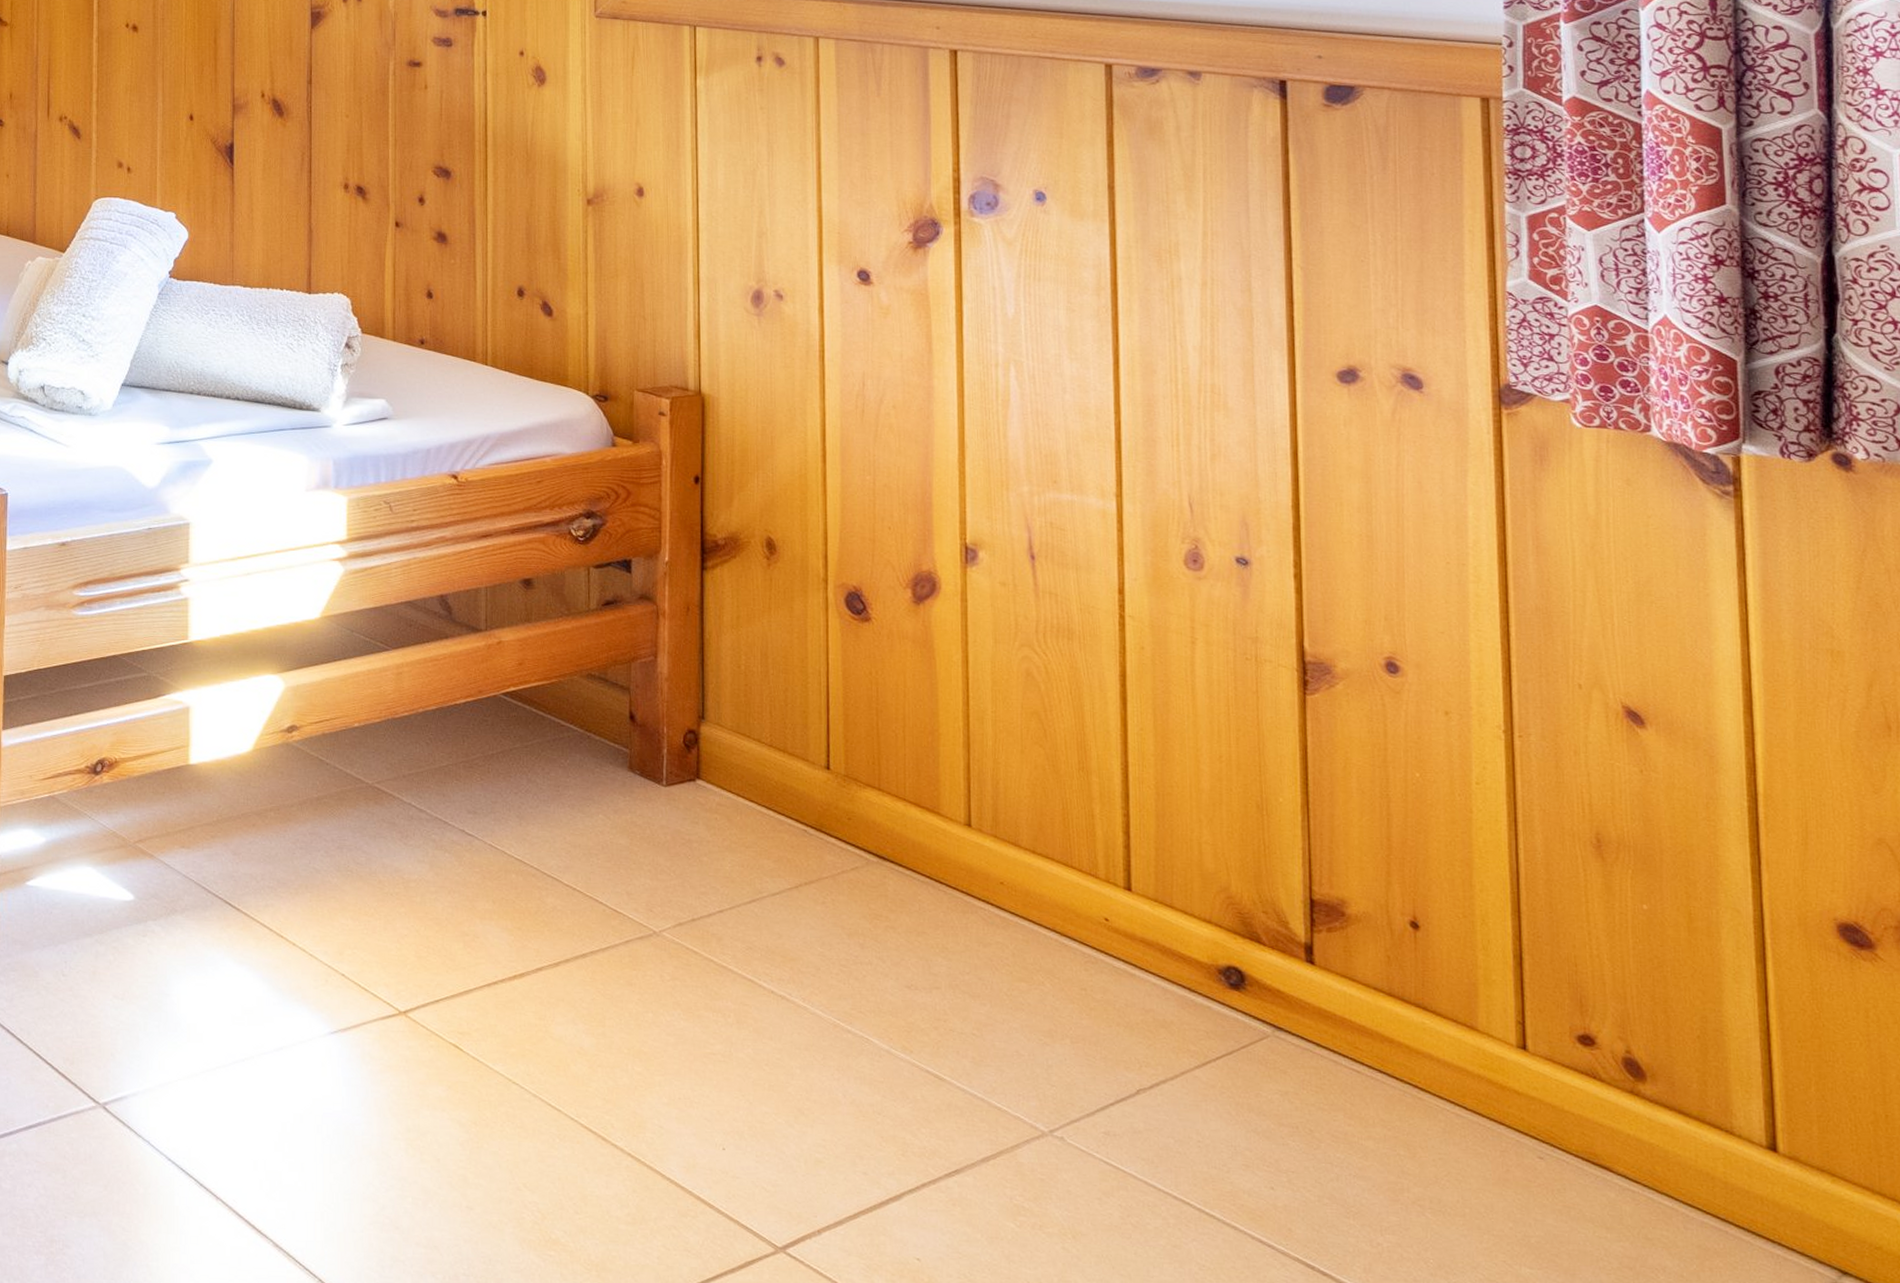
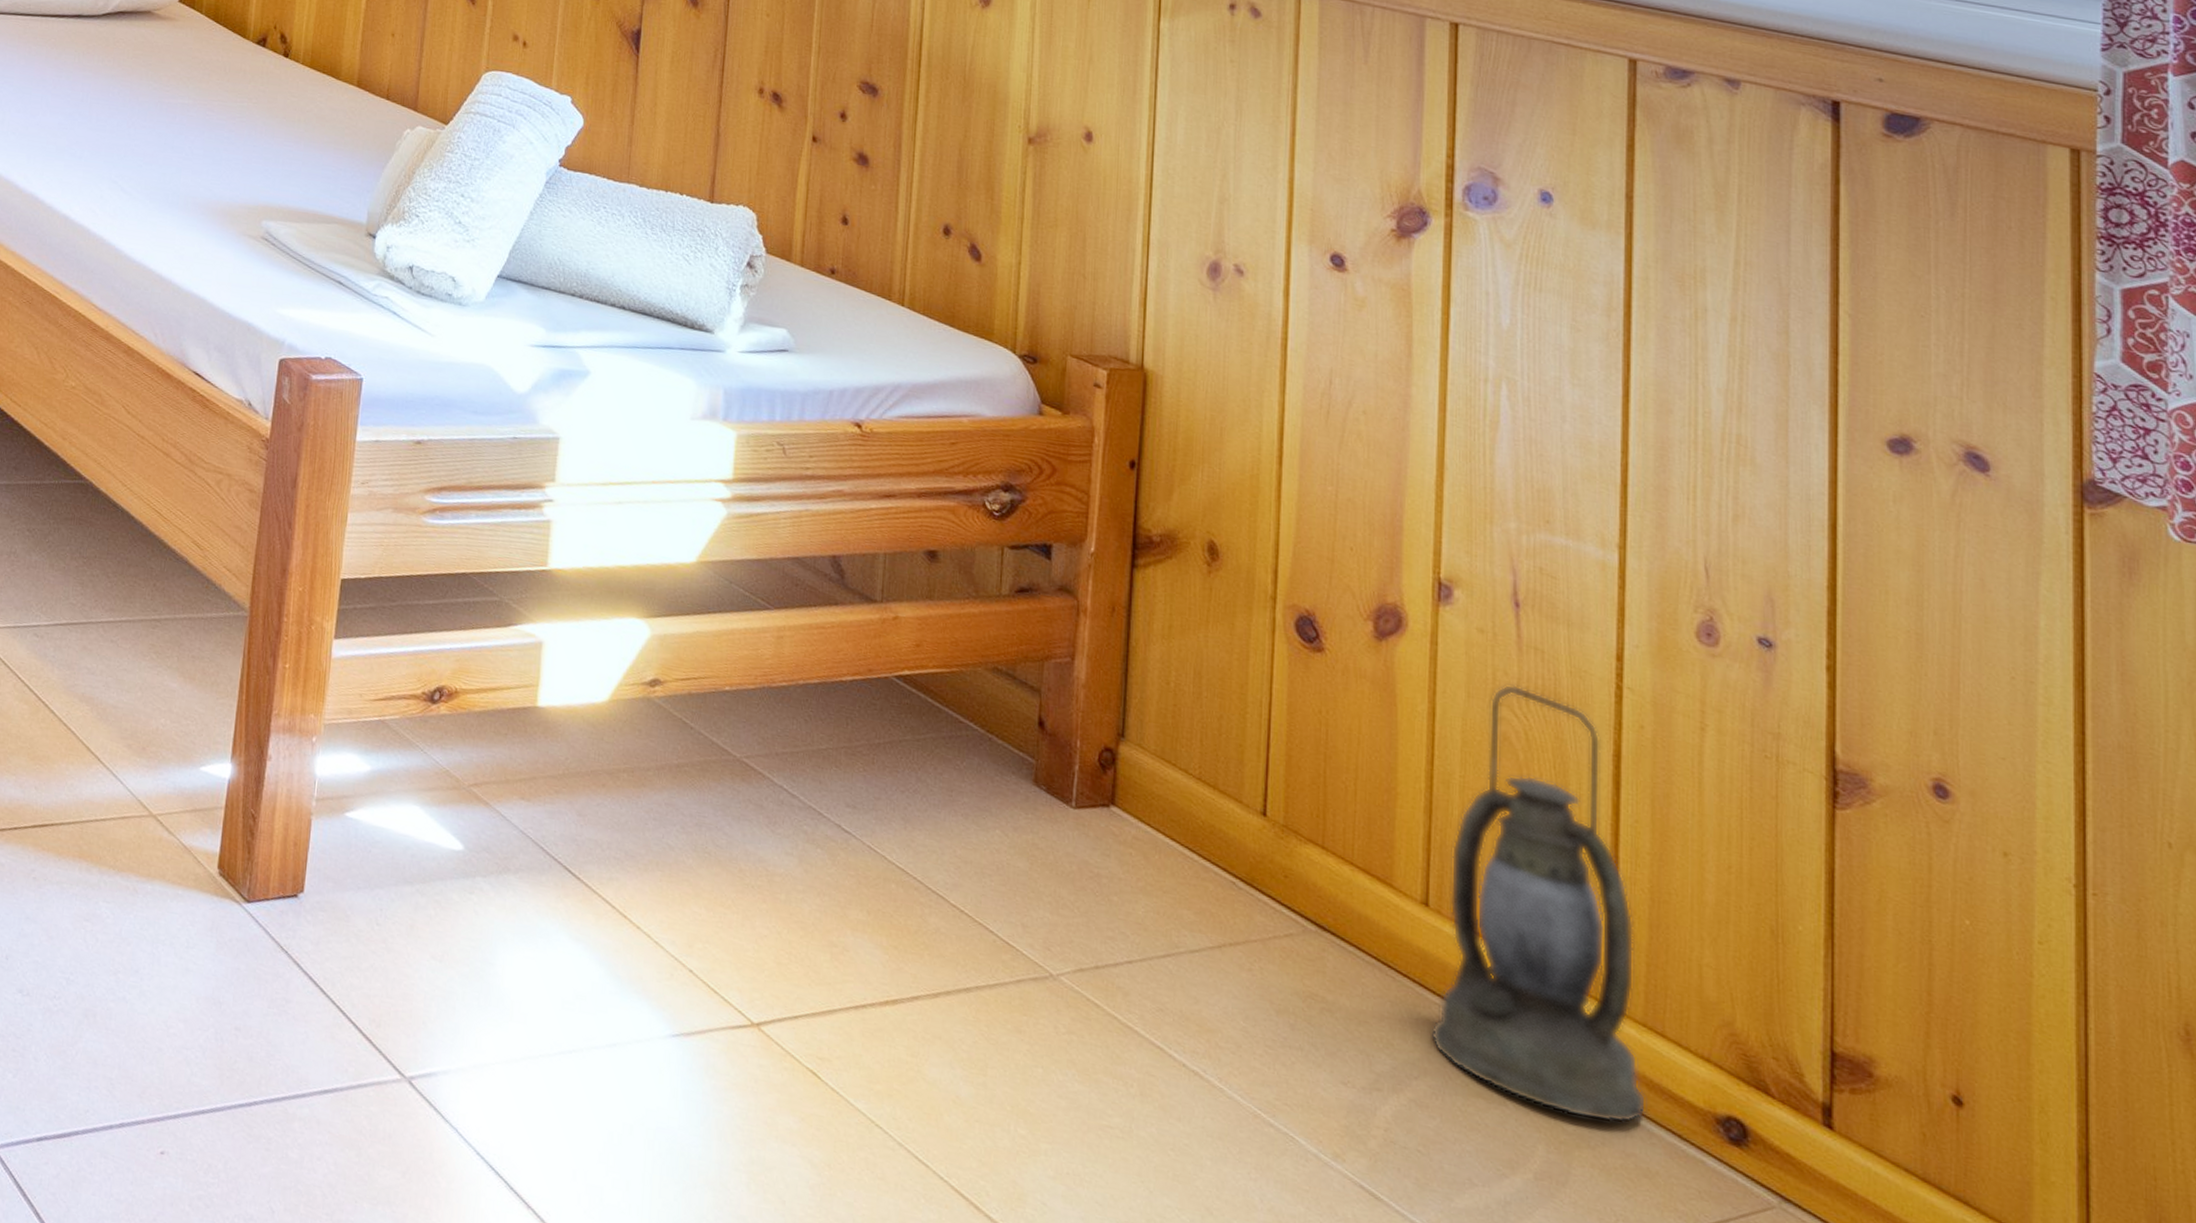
lantern: none [978,627,1161,987] -> present [1431,684,1647,1124]

